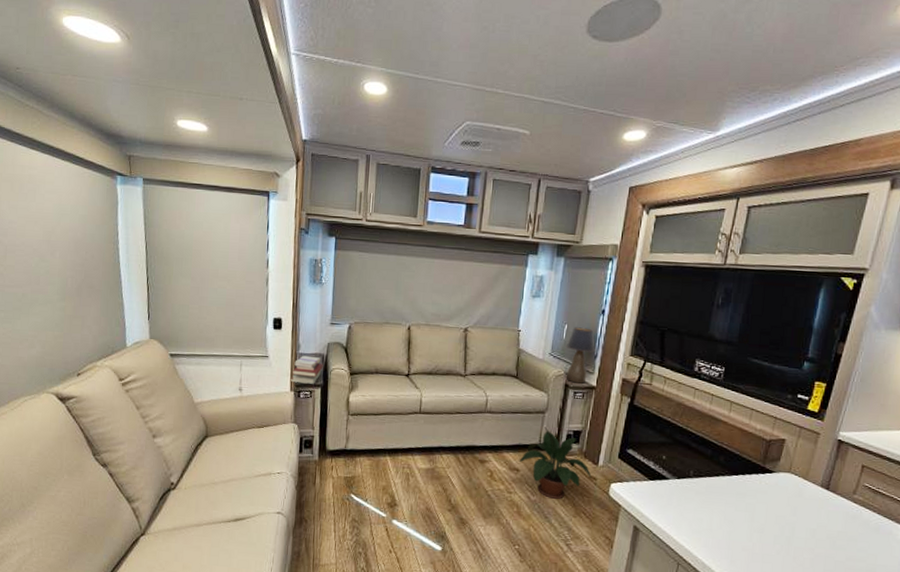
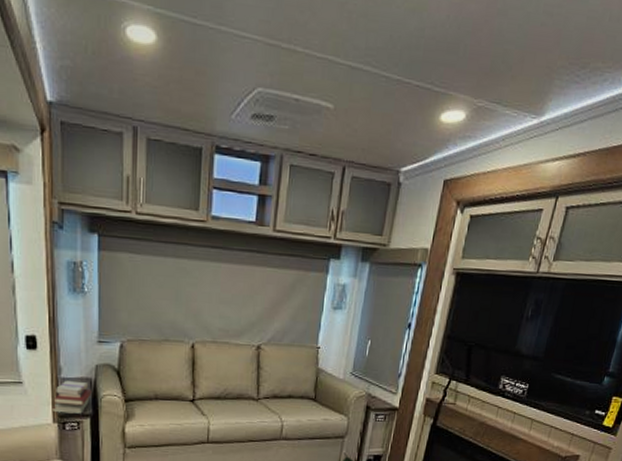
table lamp: present [565,327,596,384] -> none [368,343,401,405]

